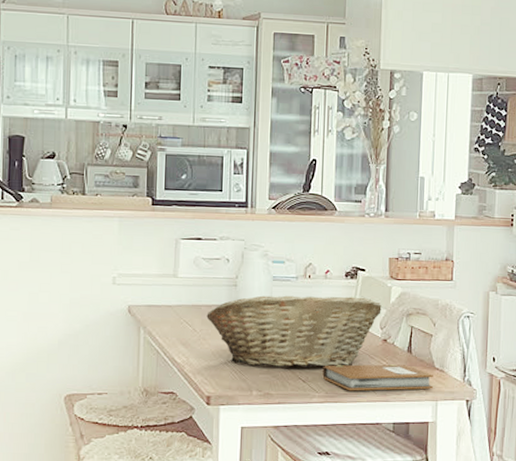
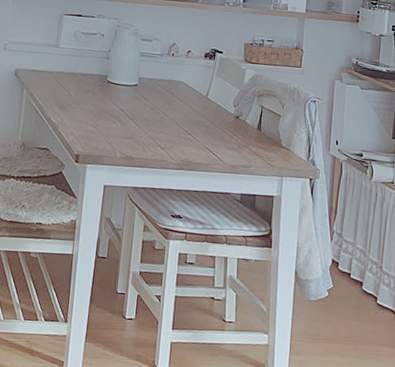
fruit basket: present [206,295,382,369] -> none [81,68,236,138]
notebook: present [322,364,434,391] -> none [179,135,281,165]

